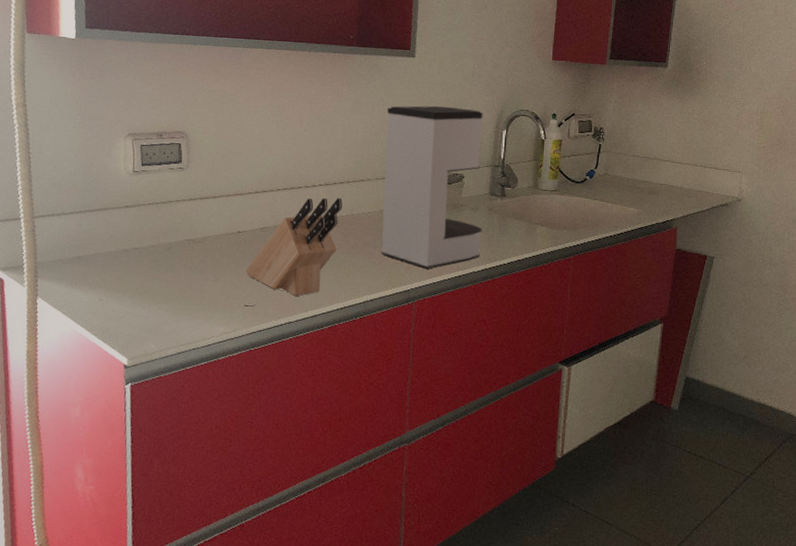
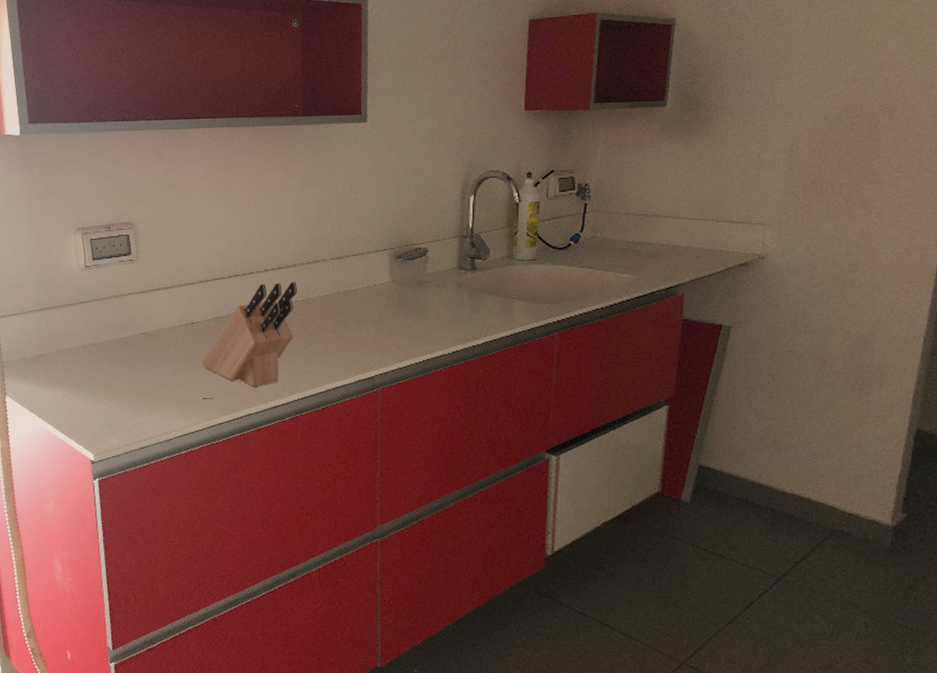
coffee maker: present [381,105,483,269] -> none [340,173,451,354]

